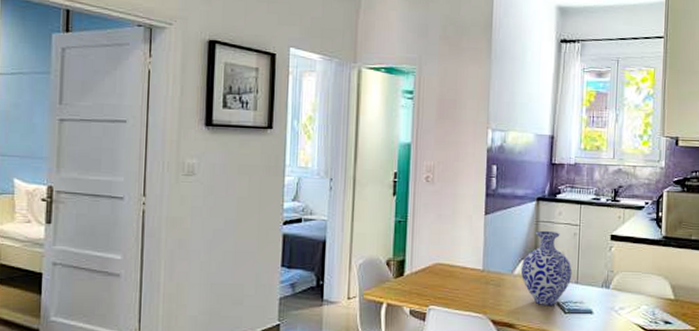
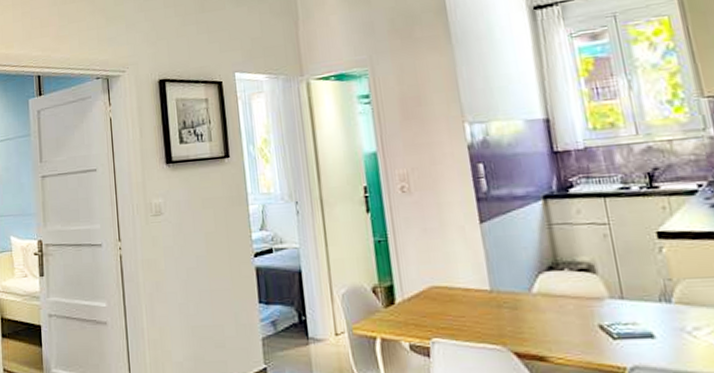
vase: present [520,230,572,305] -> none [539,234,614,330]

